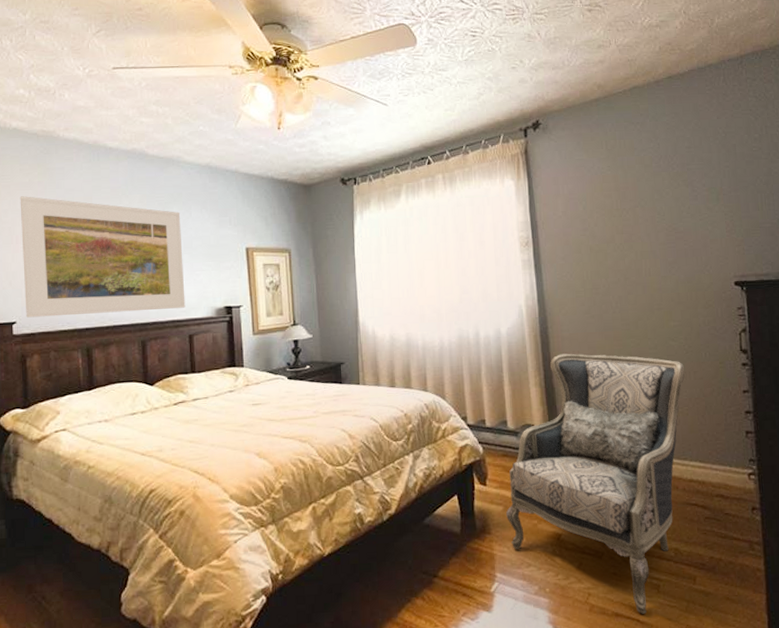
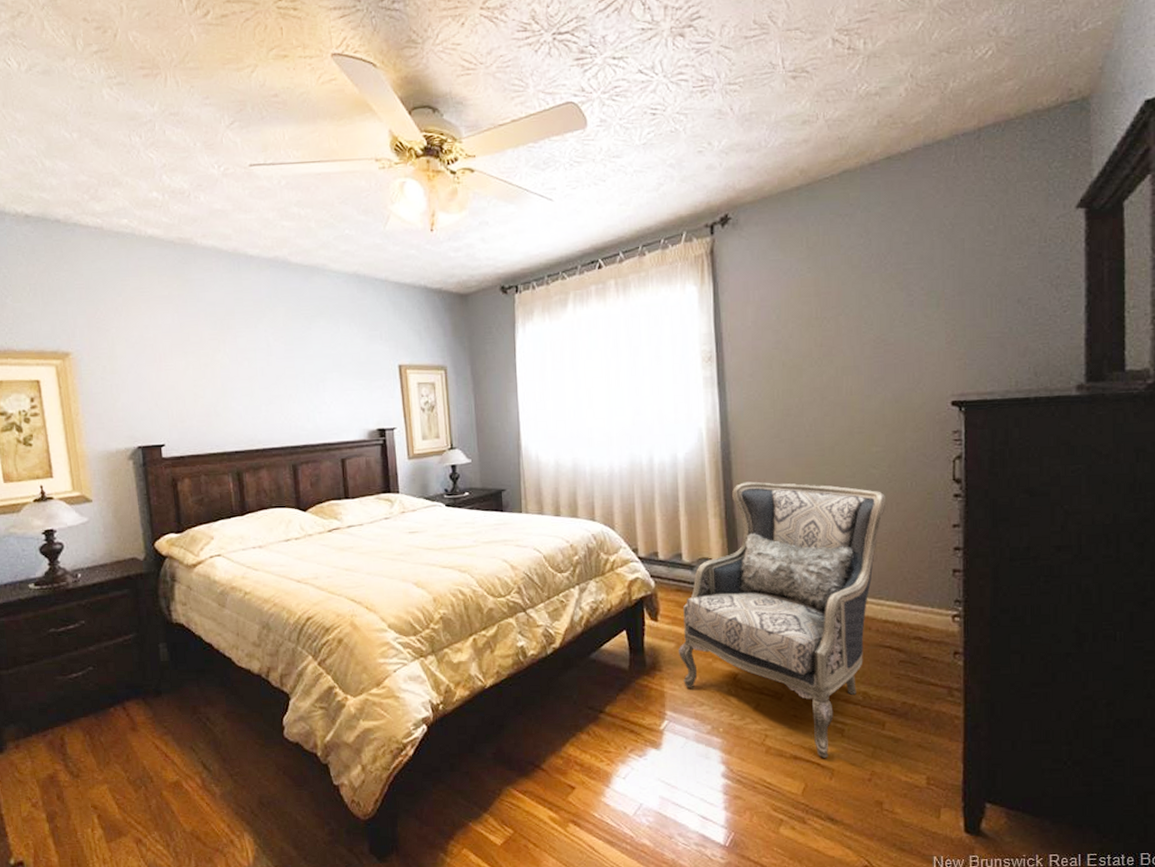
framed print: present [20,196,186,318] -> none [160,310,337,440]

